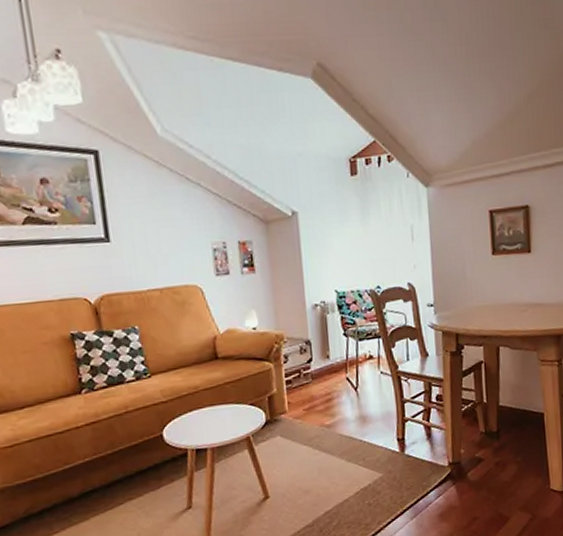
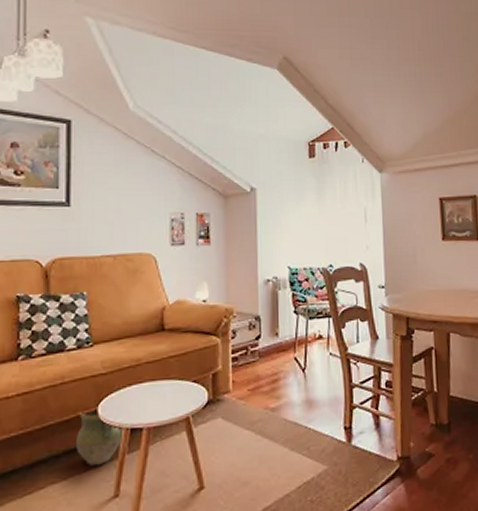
ceramic jug: none [146,436,189,483] -> present [76,411,122,466]

